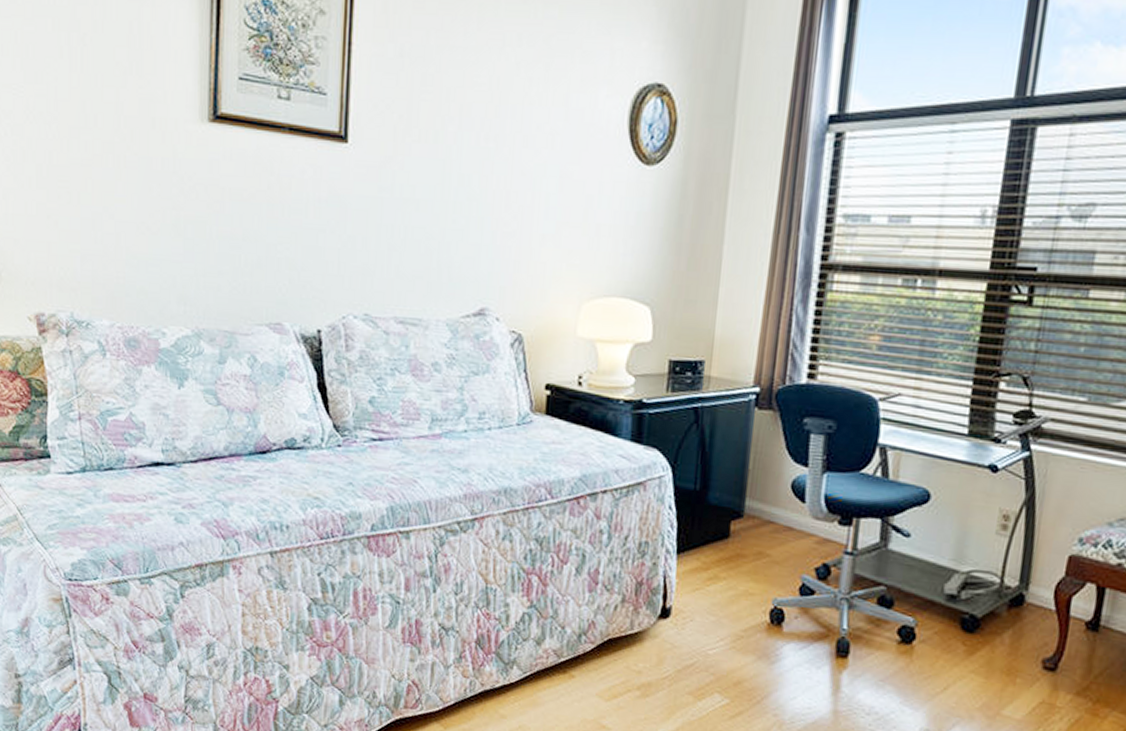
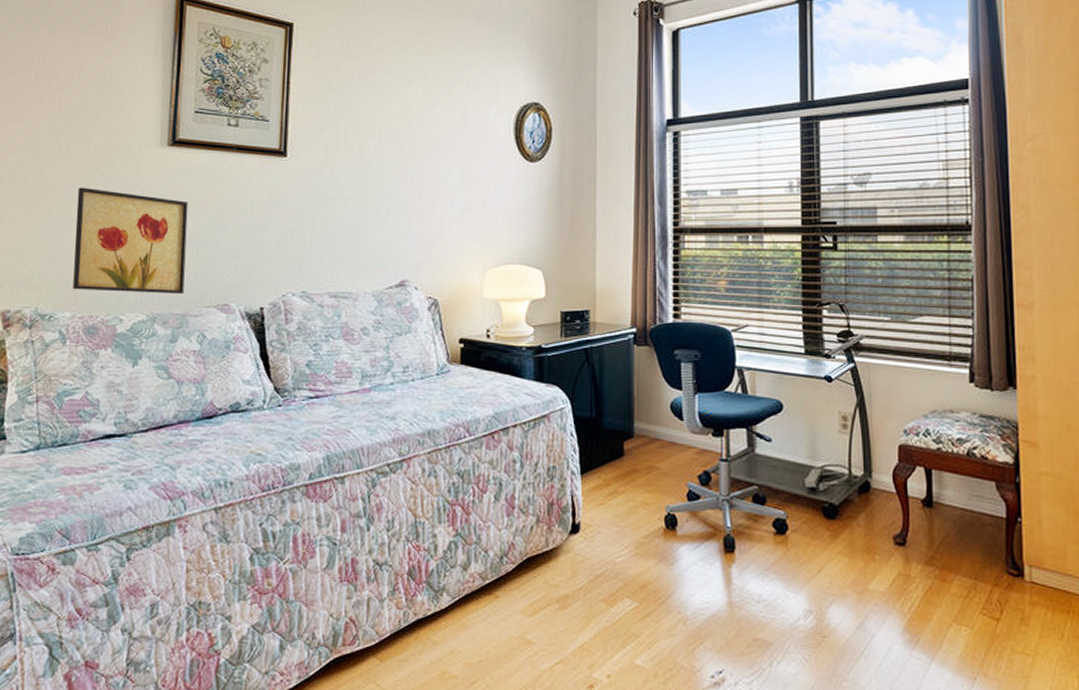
wall art: none [109,169,234,307] -> present [73,187,189,294]

